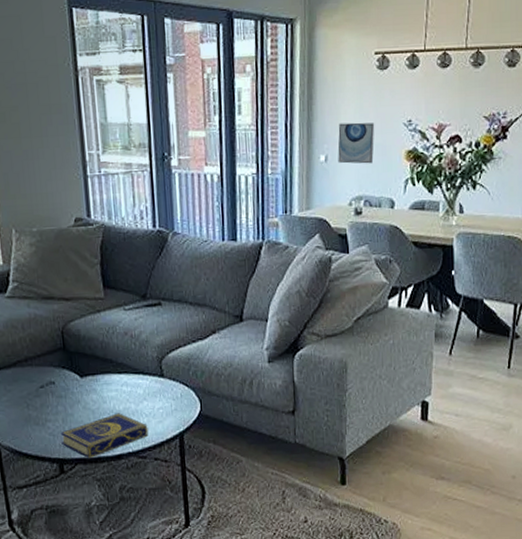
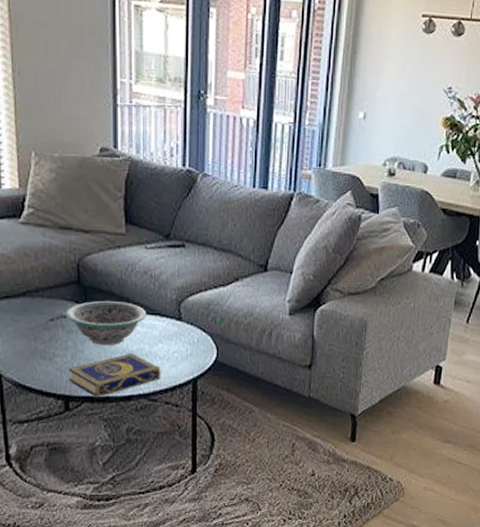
decorative bowl: none [54,363,130,407] -> present [66,300,146,345]
wall art: present [338,122,375,164] -> none [376,82,416,126]

